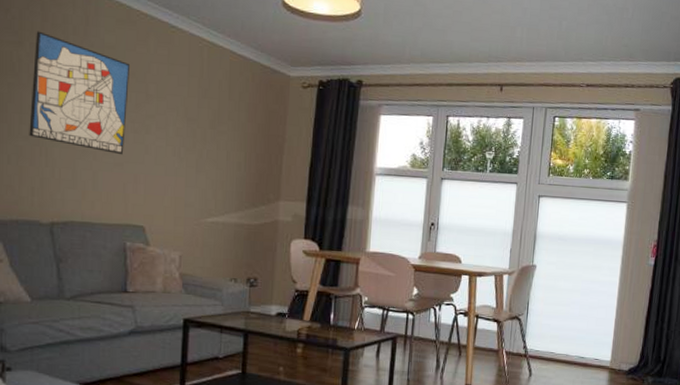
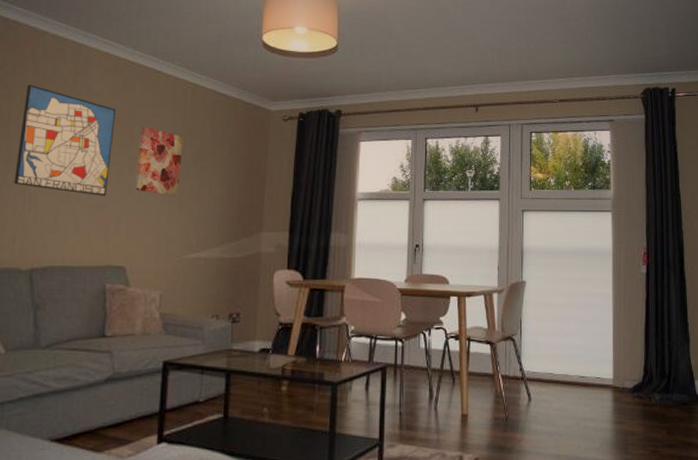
wall art: none [151,84,200,160] -> present [134,127,183,197]

